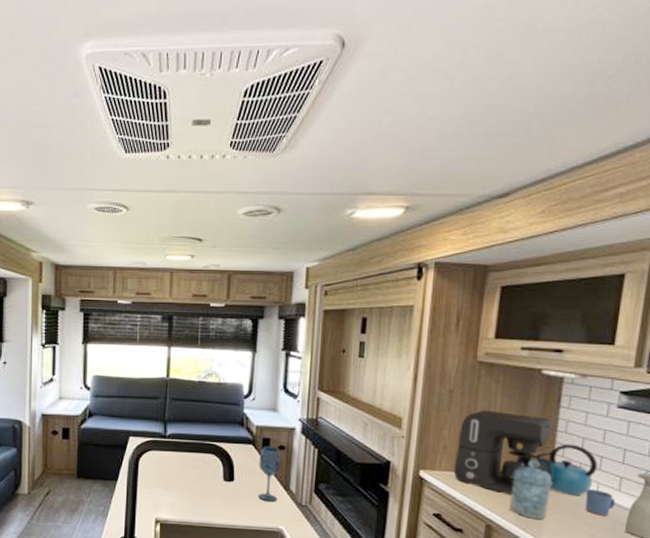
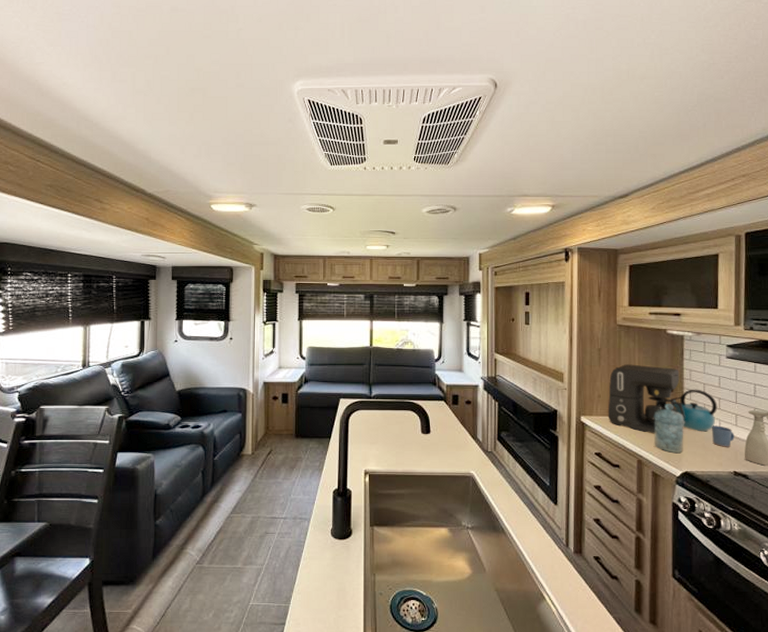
wineglass: present [258,446,281,502] -> none [450,402,468,450]

